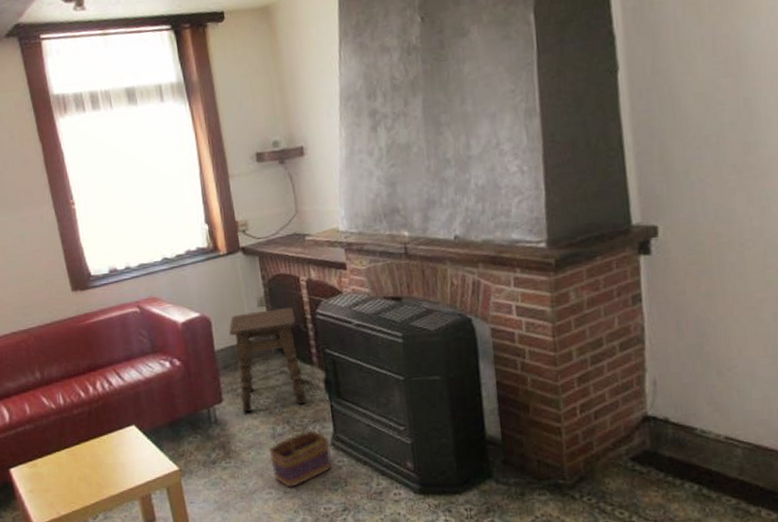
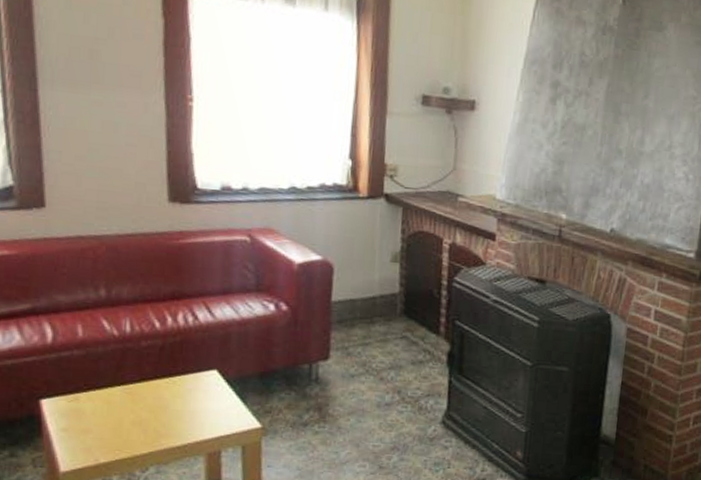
side table: present [229,307,307,413] -> none [349,265,430,376]
basket: present [269,408,332,489] -> none [370,377,441,464]

